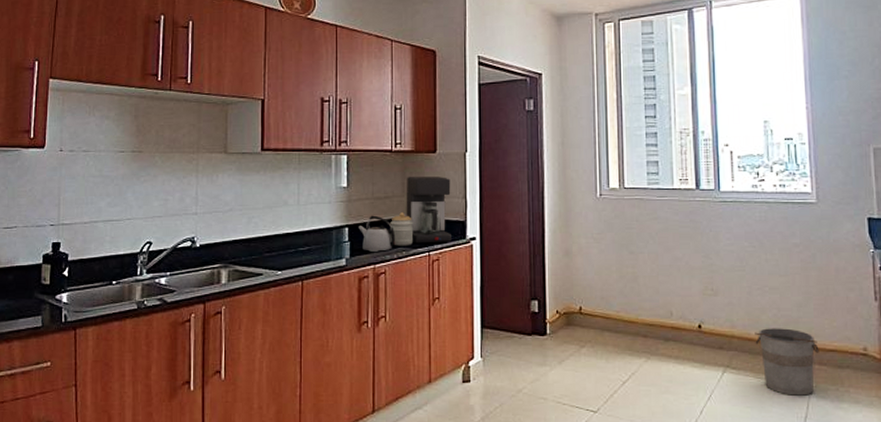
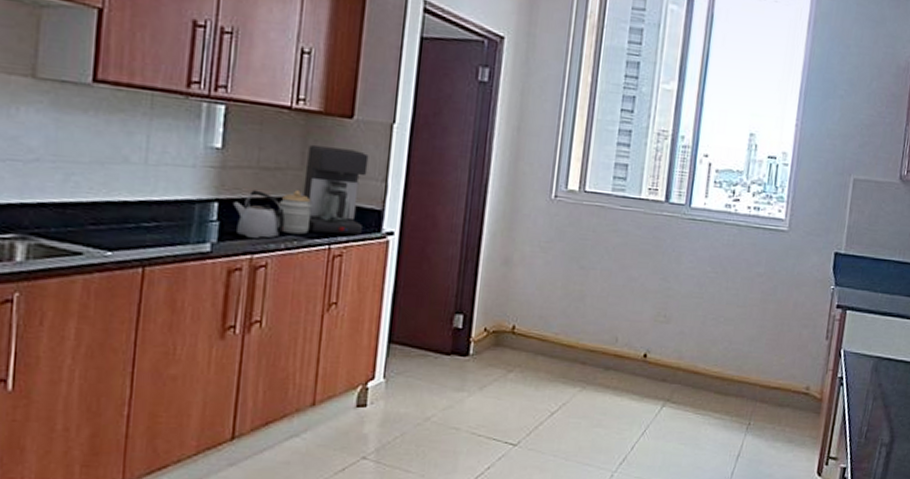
bucket: present [755,328,819,396] -> none [700,361,764,434]

